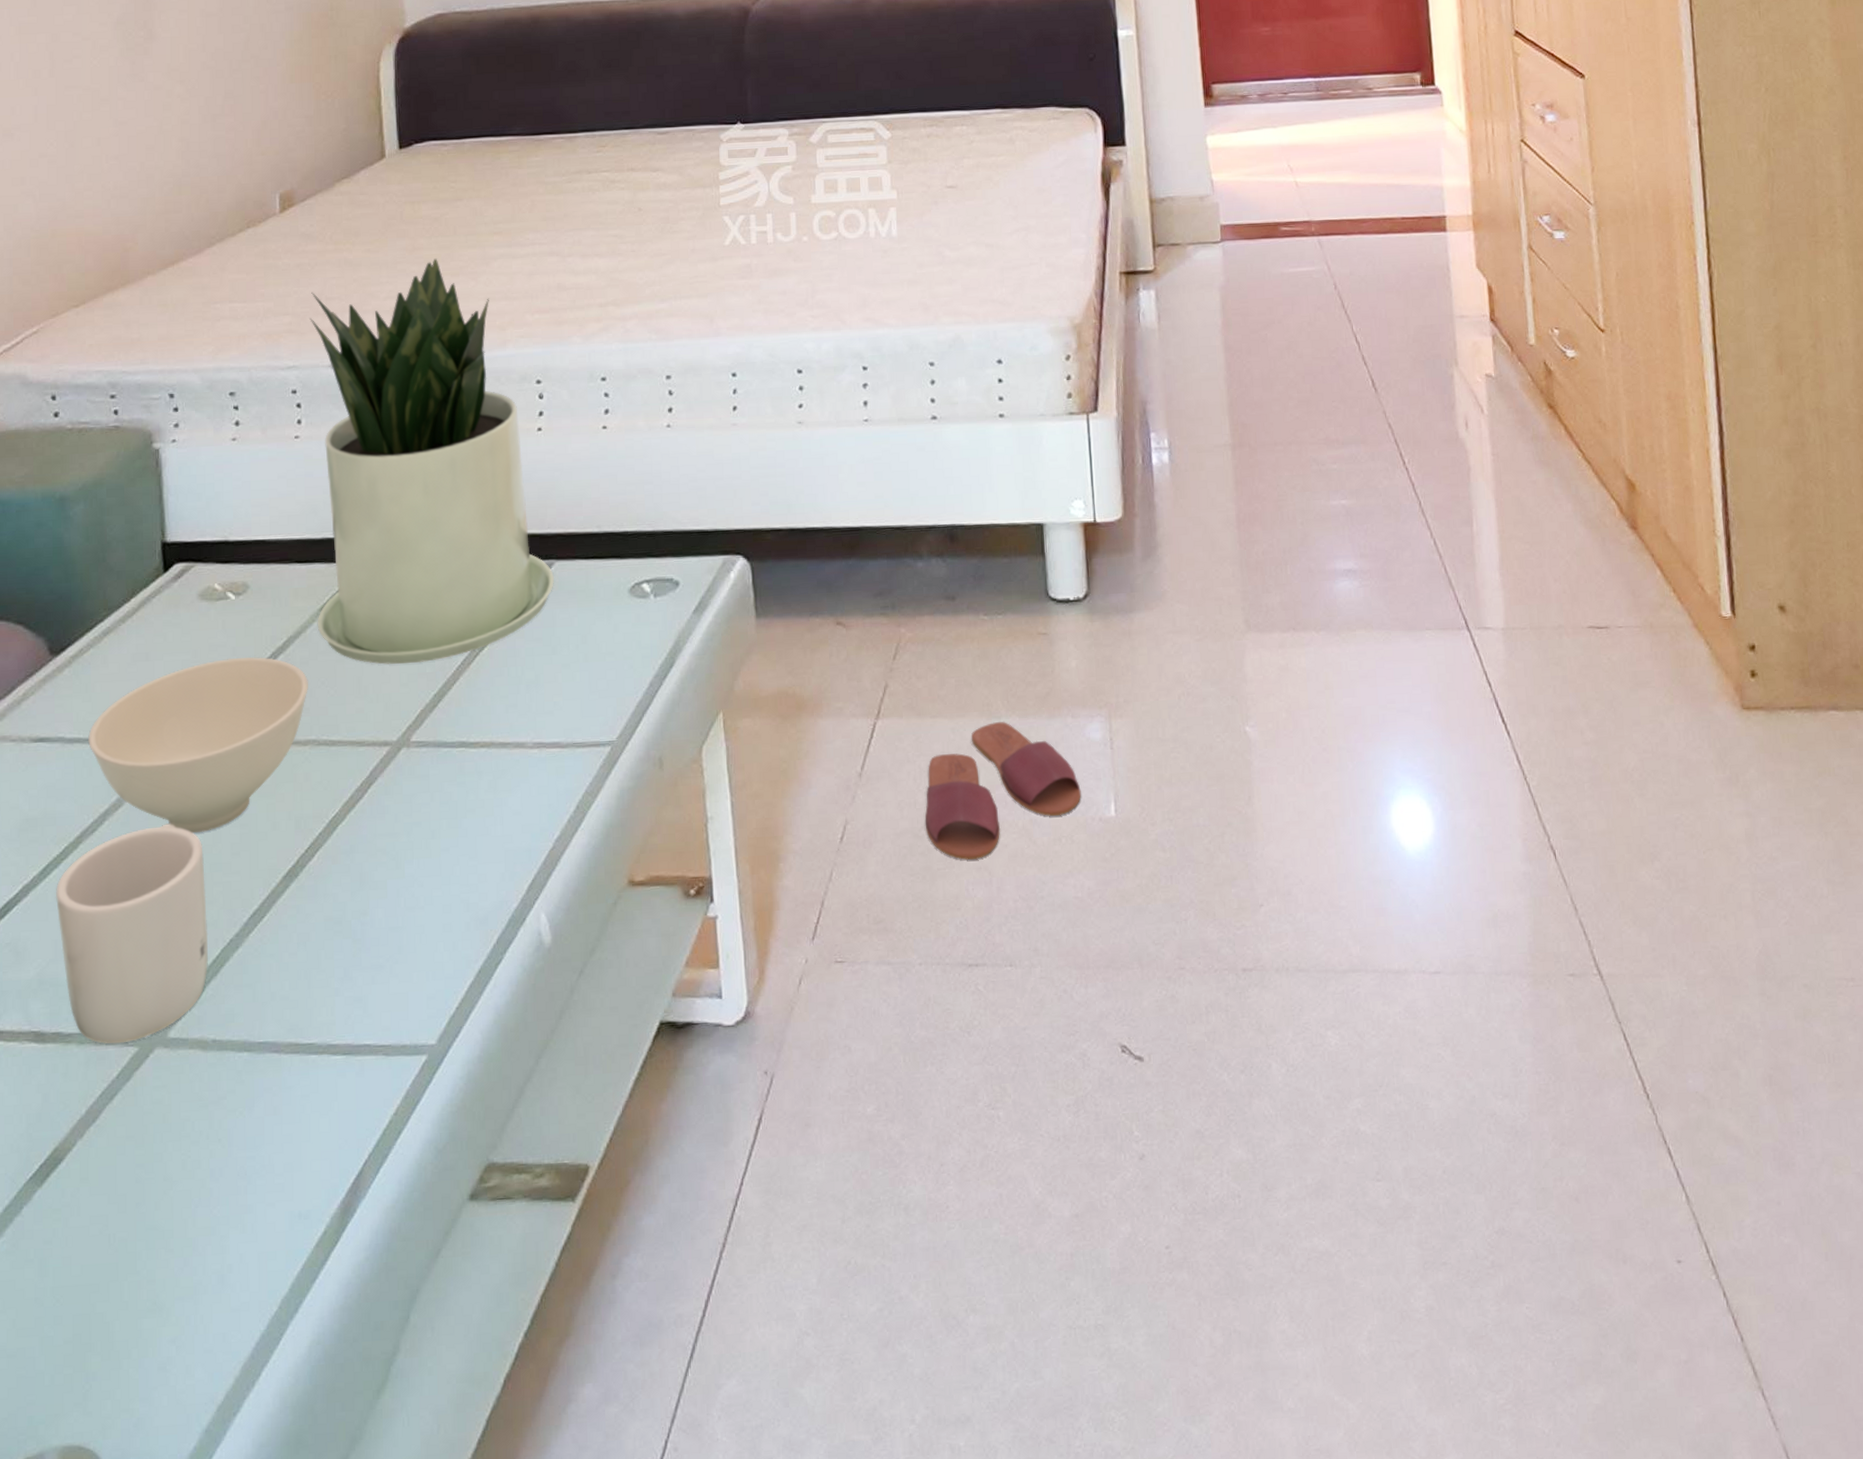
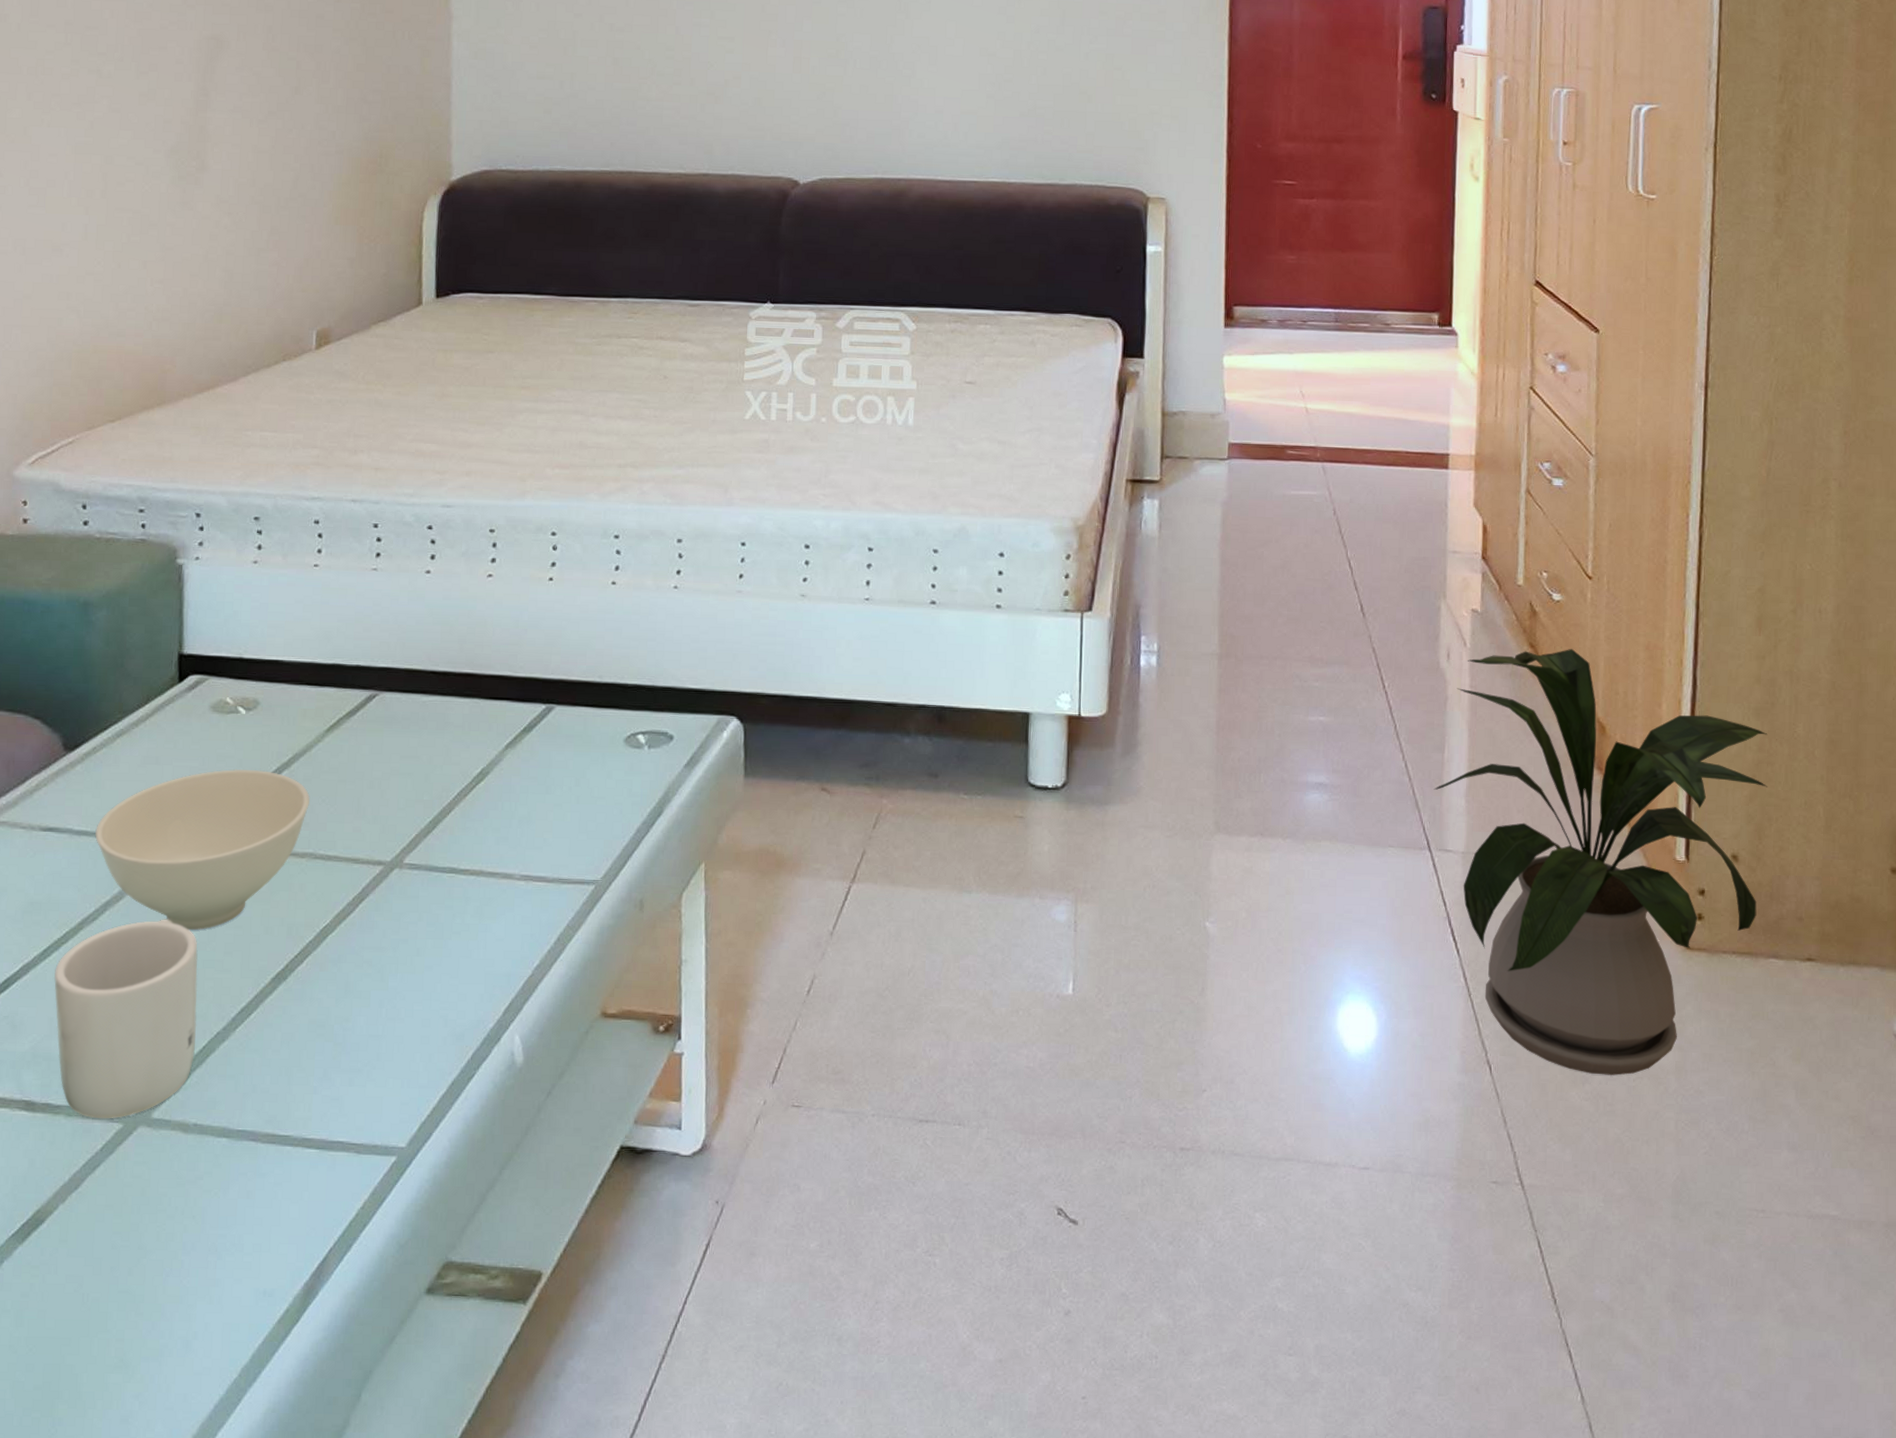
planter: present [310,258,554,665] -> none [322,406,553,791]
slippers: present [925,722,1081,861] -> none [889,896,1042,1023]
house plant: none [1465,405,1811,850] -> present [1433,648,1768,1075]

